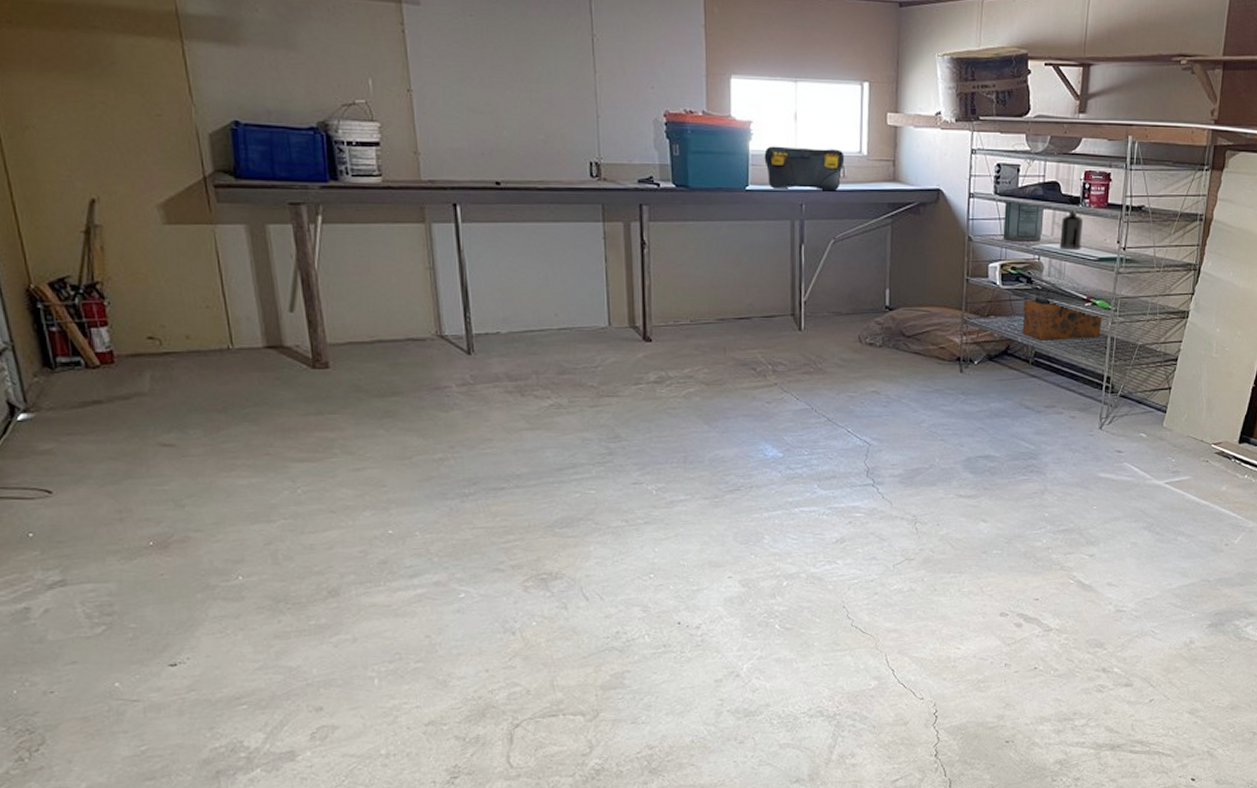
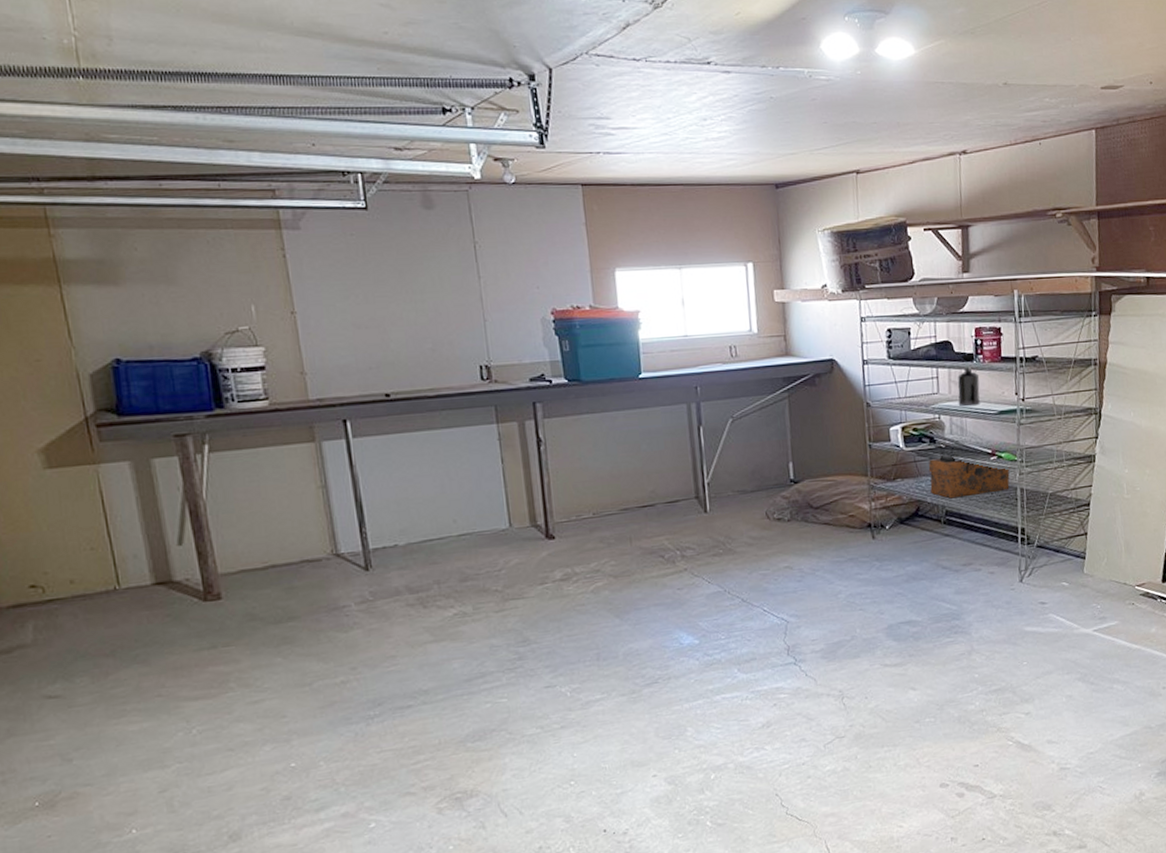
toolbox: present [764,146,845,192] -> none [654,330,736,374]
paint can: present [1003,201,1045,242] -> none [898,364,940,403]

